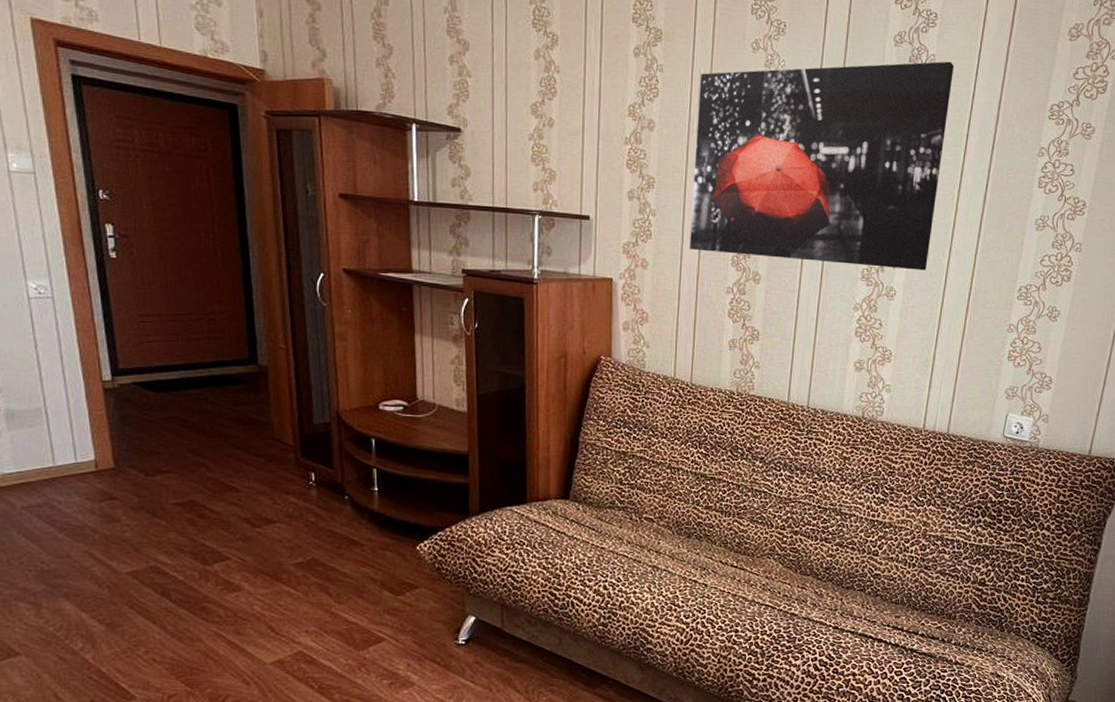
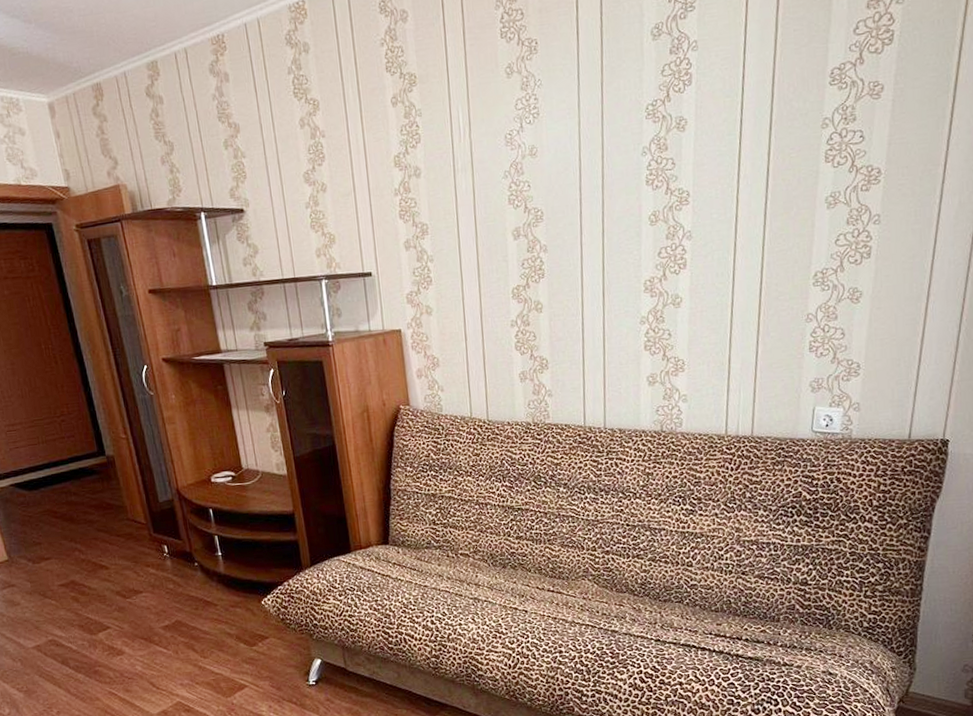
wall art: present [690,61,955,271] -> none [459,44,720,289]

